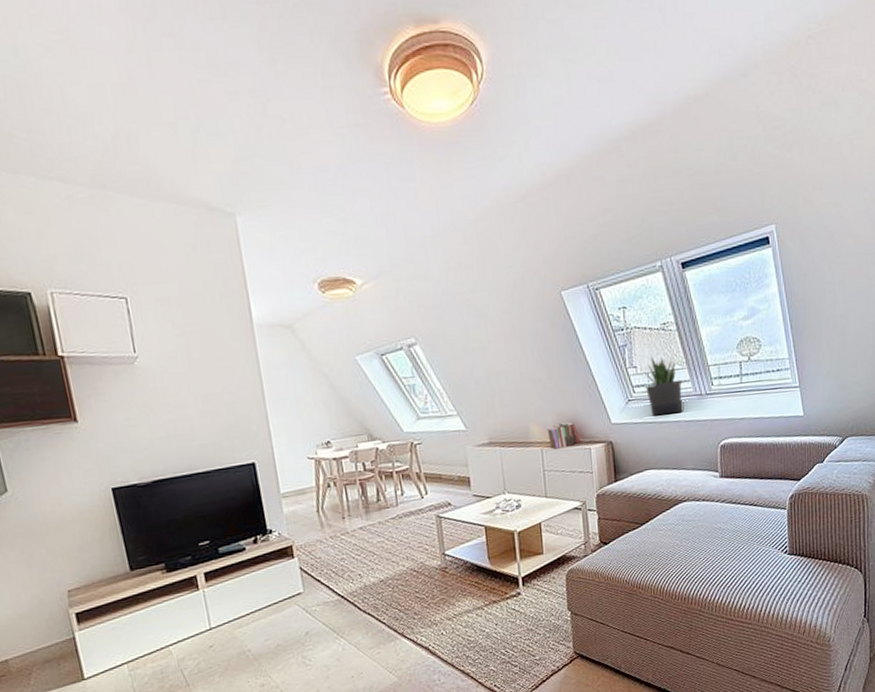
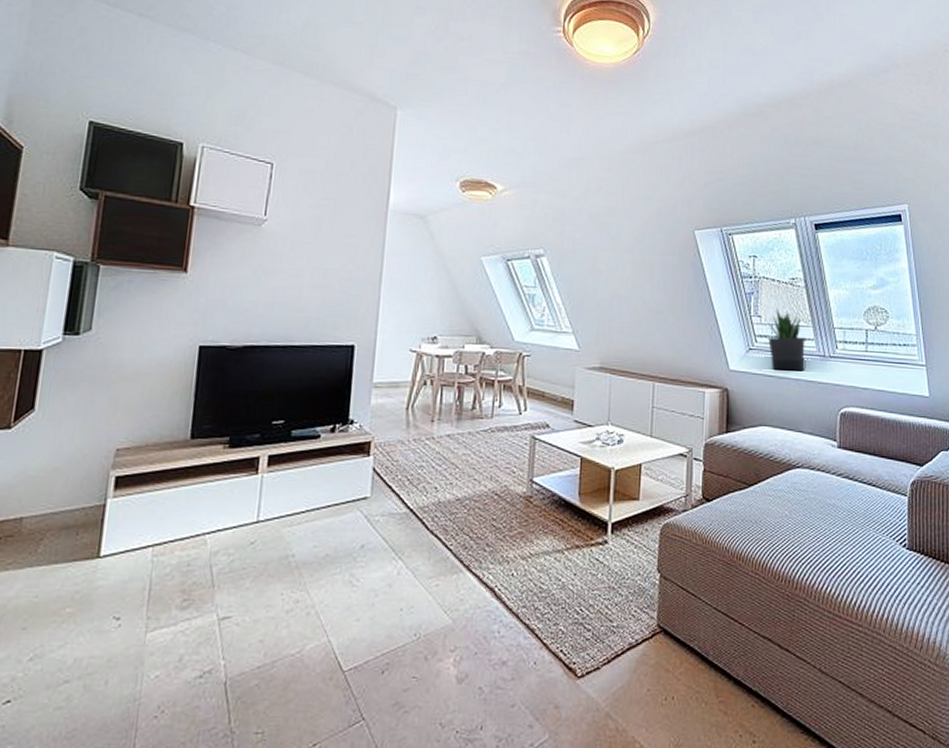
books: present [547,422,581,451] -> none [662,359,696,388]

